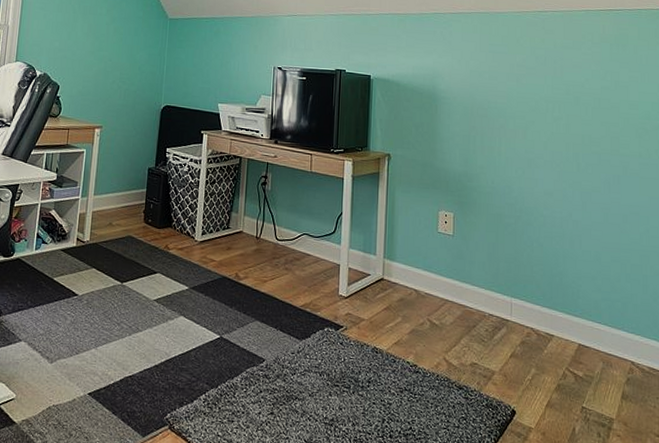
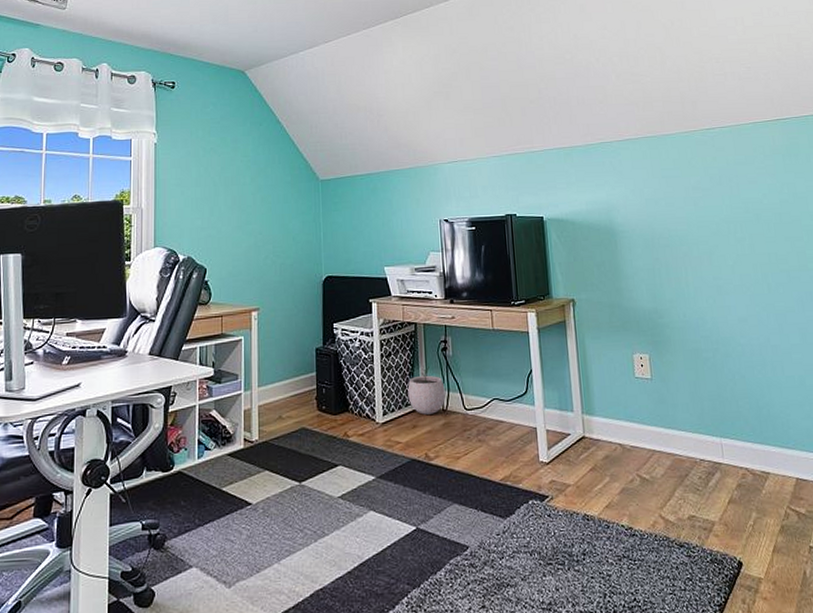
plant pot: none [226,196,261,240] -> present [407,365,446,415]

